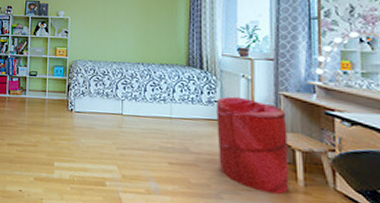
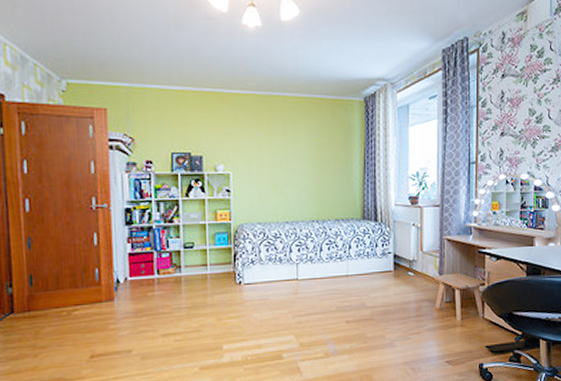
laundry hamper: present [216,96,289,194] -> none [390,245,449,333]

